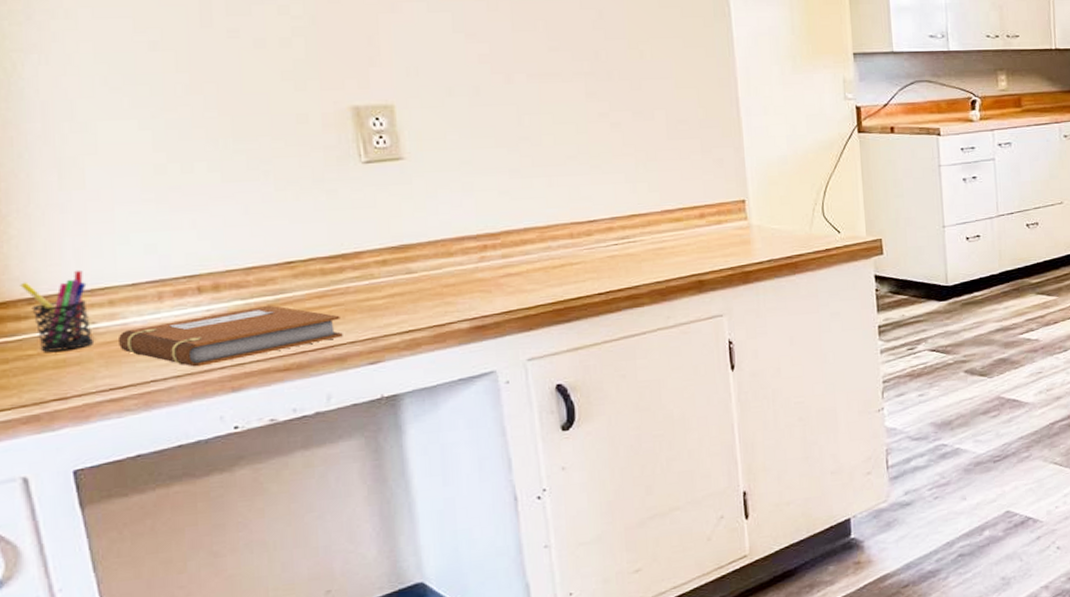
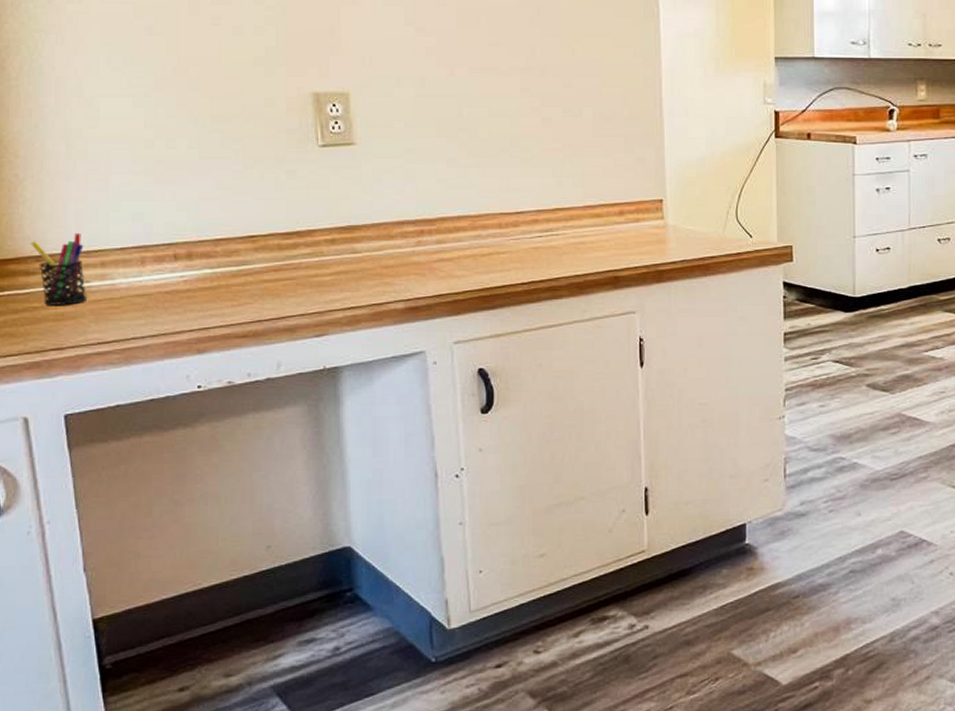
notebook: present [117,305,343,367] -> none [106,275,294,328]

